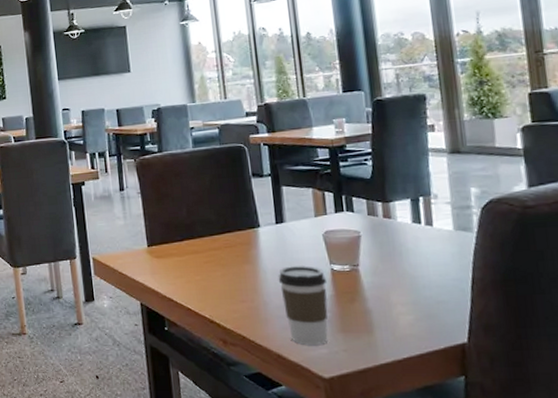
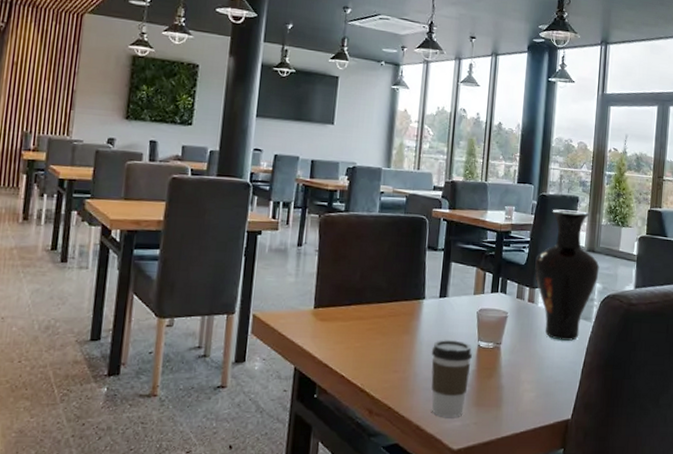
vase: none [382,109,472,256] -> present [534,209,600,341]

